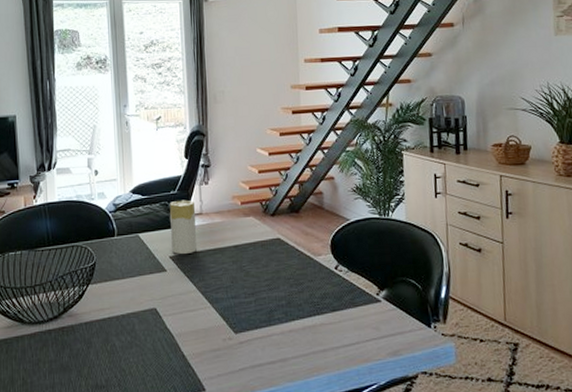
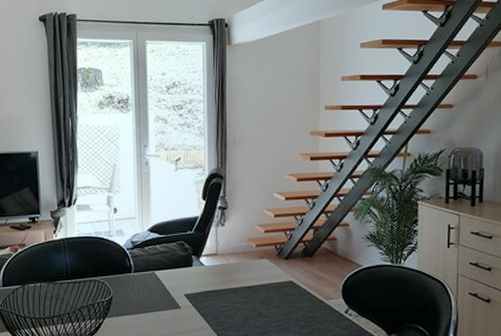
candle: present [169,199,197,254] -> none [185,240,211,292]

